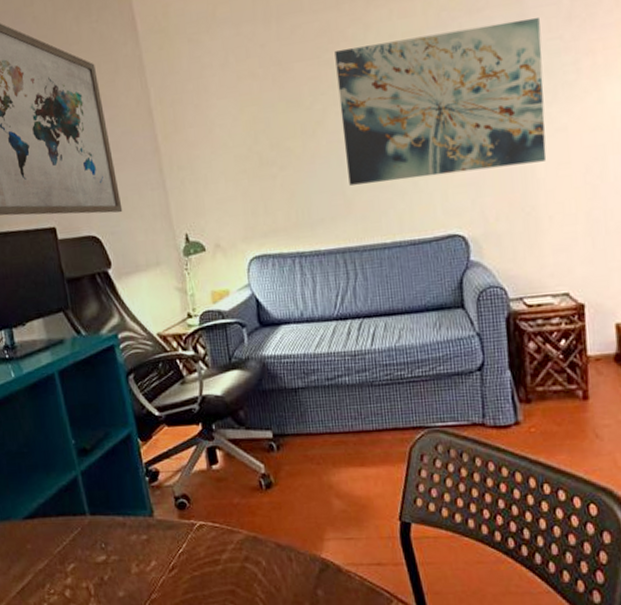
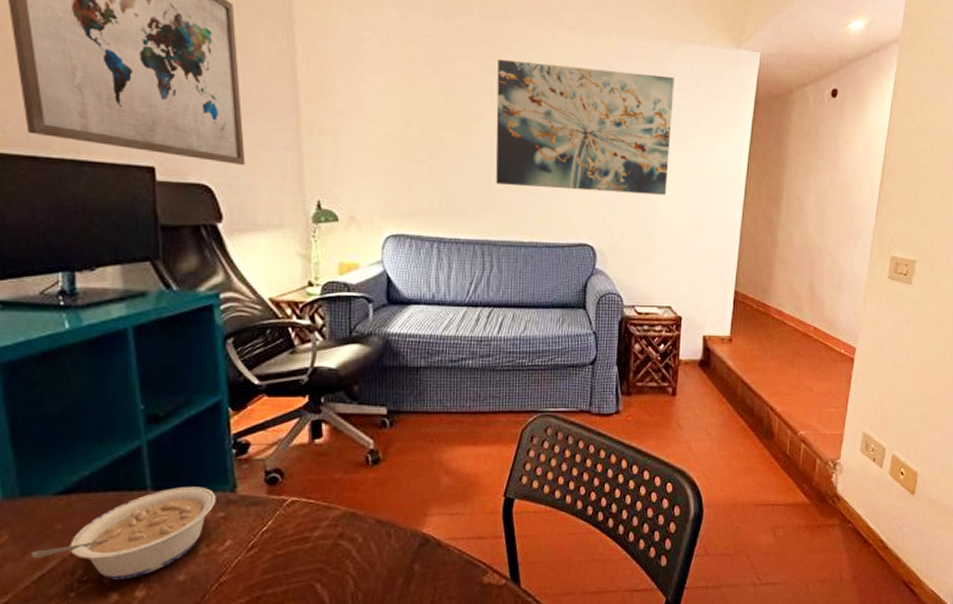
legume: none [14,512,139,593] -> present [31,487,216,580]

